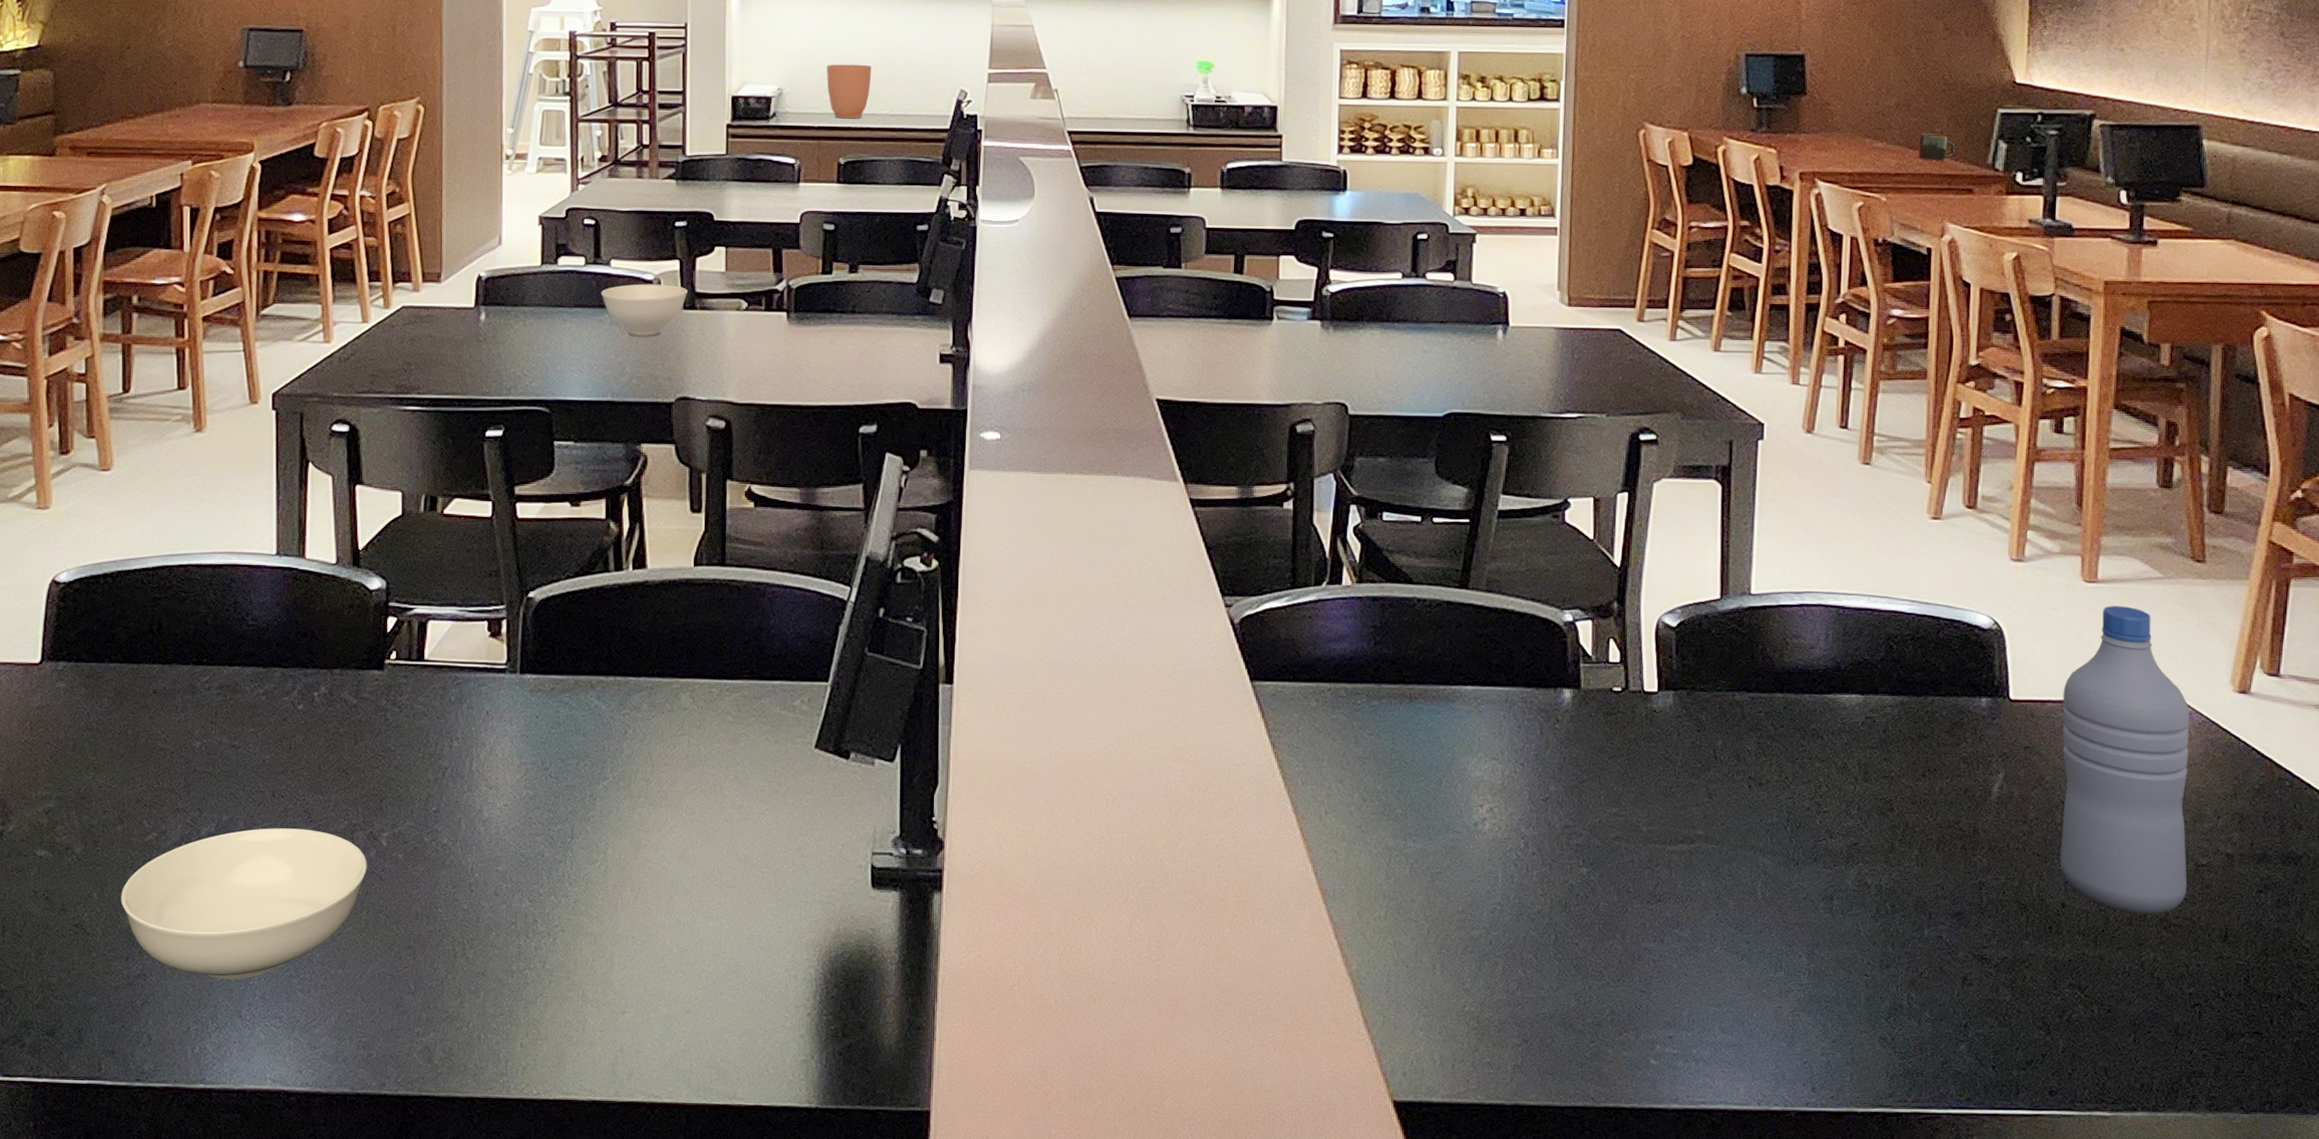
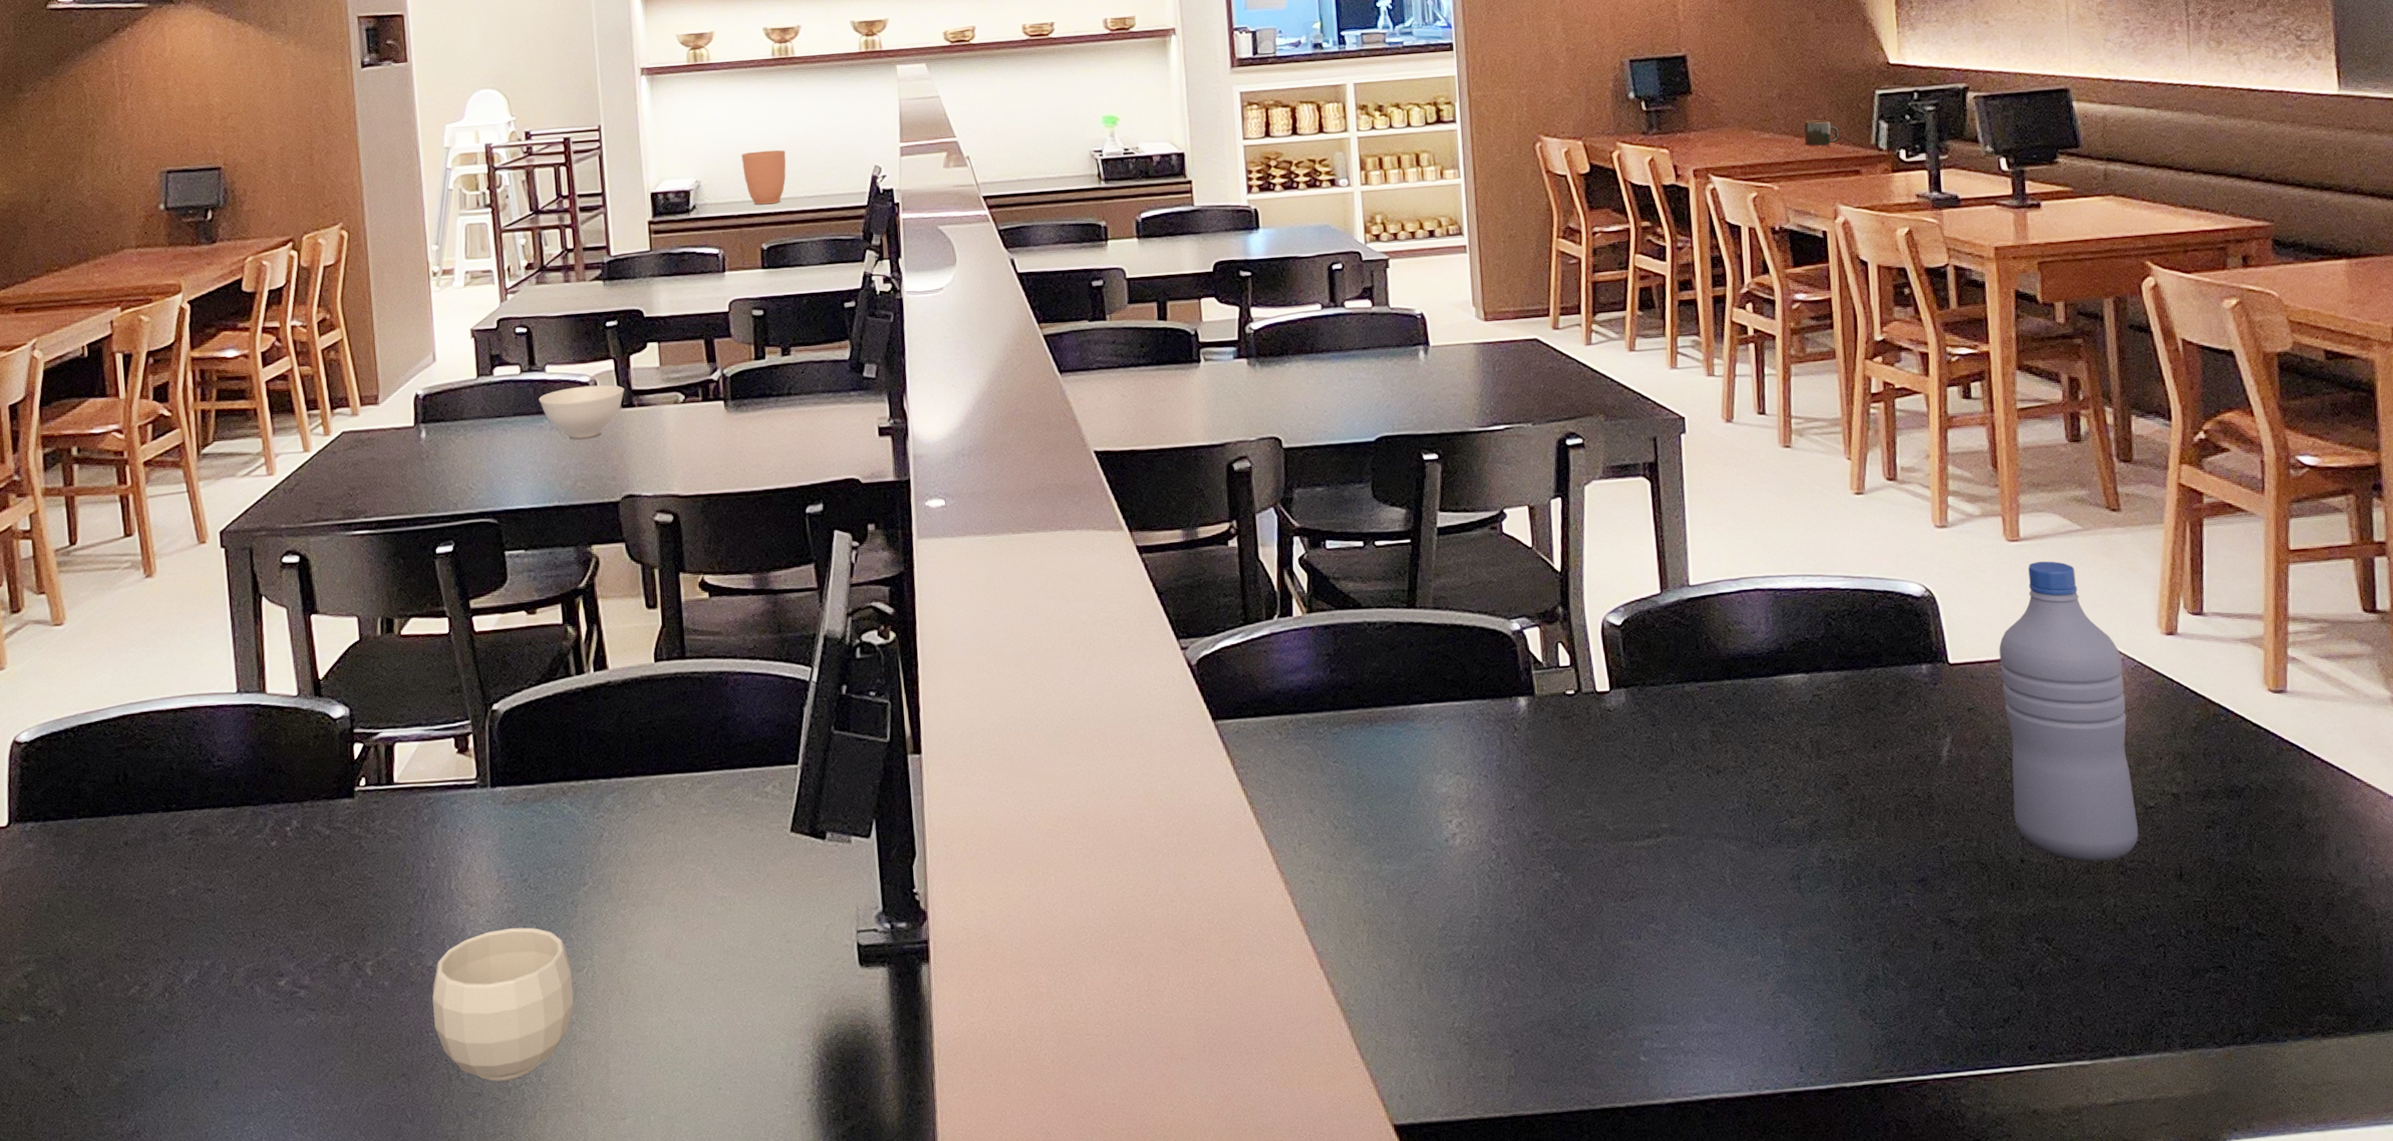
bowl: present [121,828,367,979] -> none [107,966,354,1128]
cup: none [444,814,585,964] -> present [432,927,574,1082]

